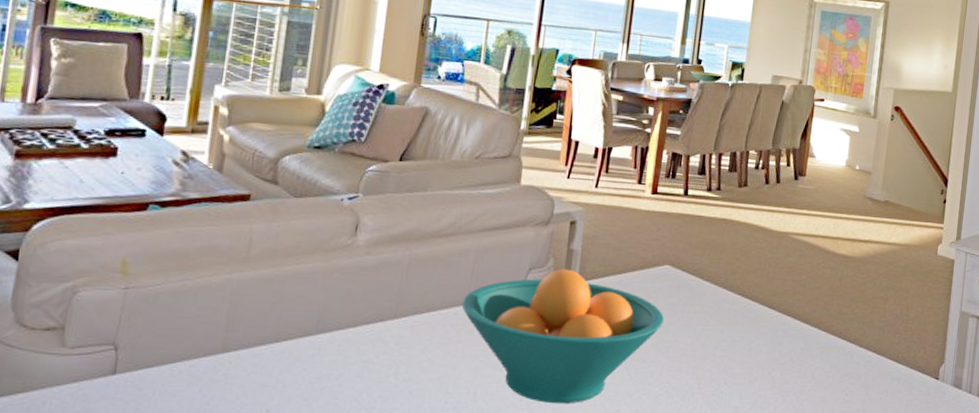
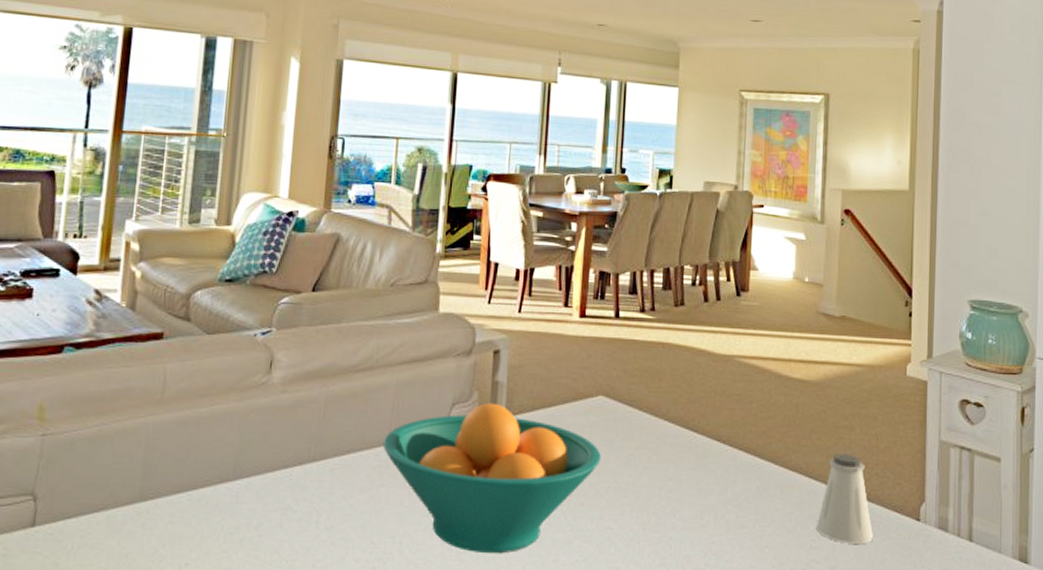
saltshaker: none [849,320,898,399] -> present [815,453,873,544]

